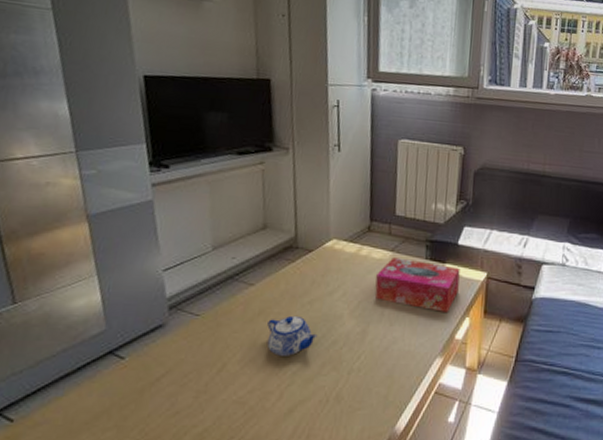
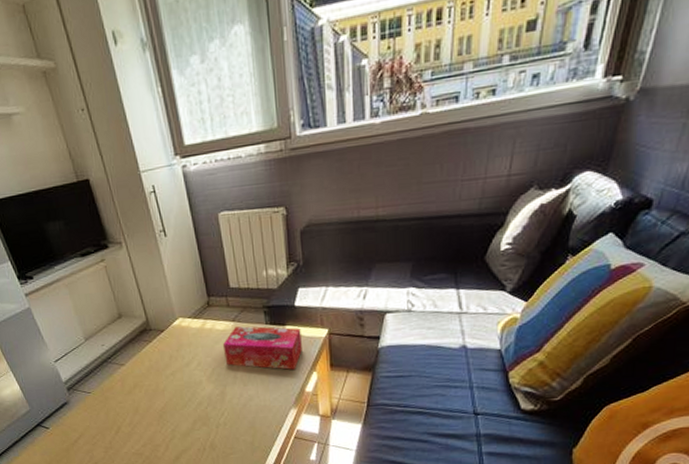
teapot: present [267,316,318,356] -> none [143,386,185,418]

